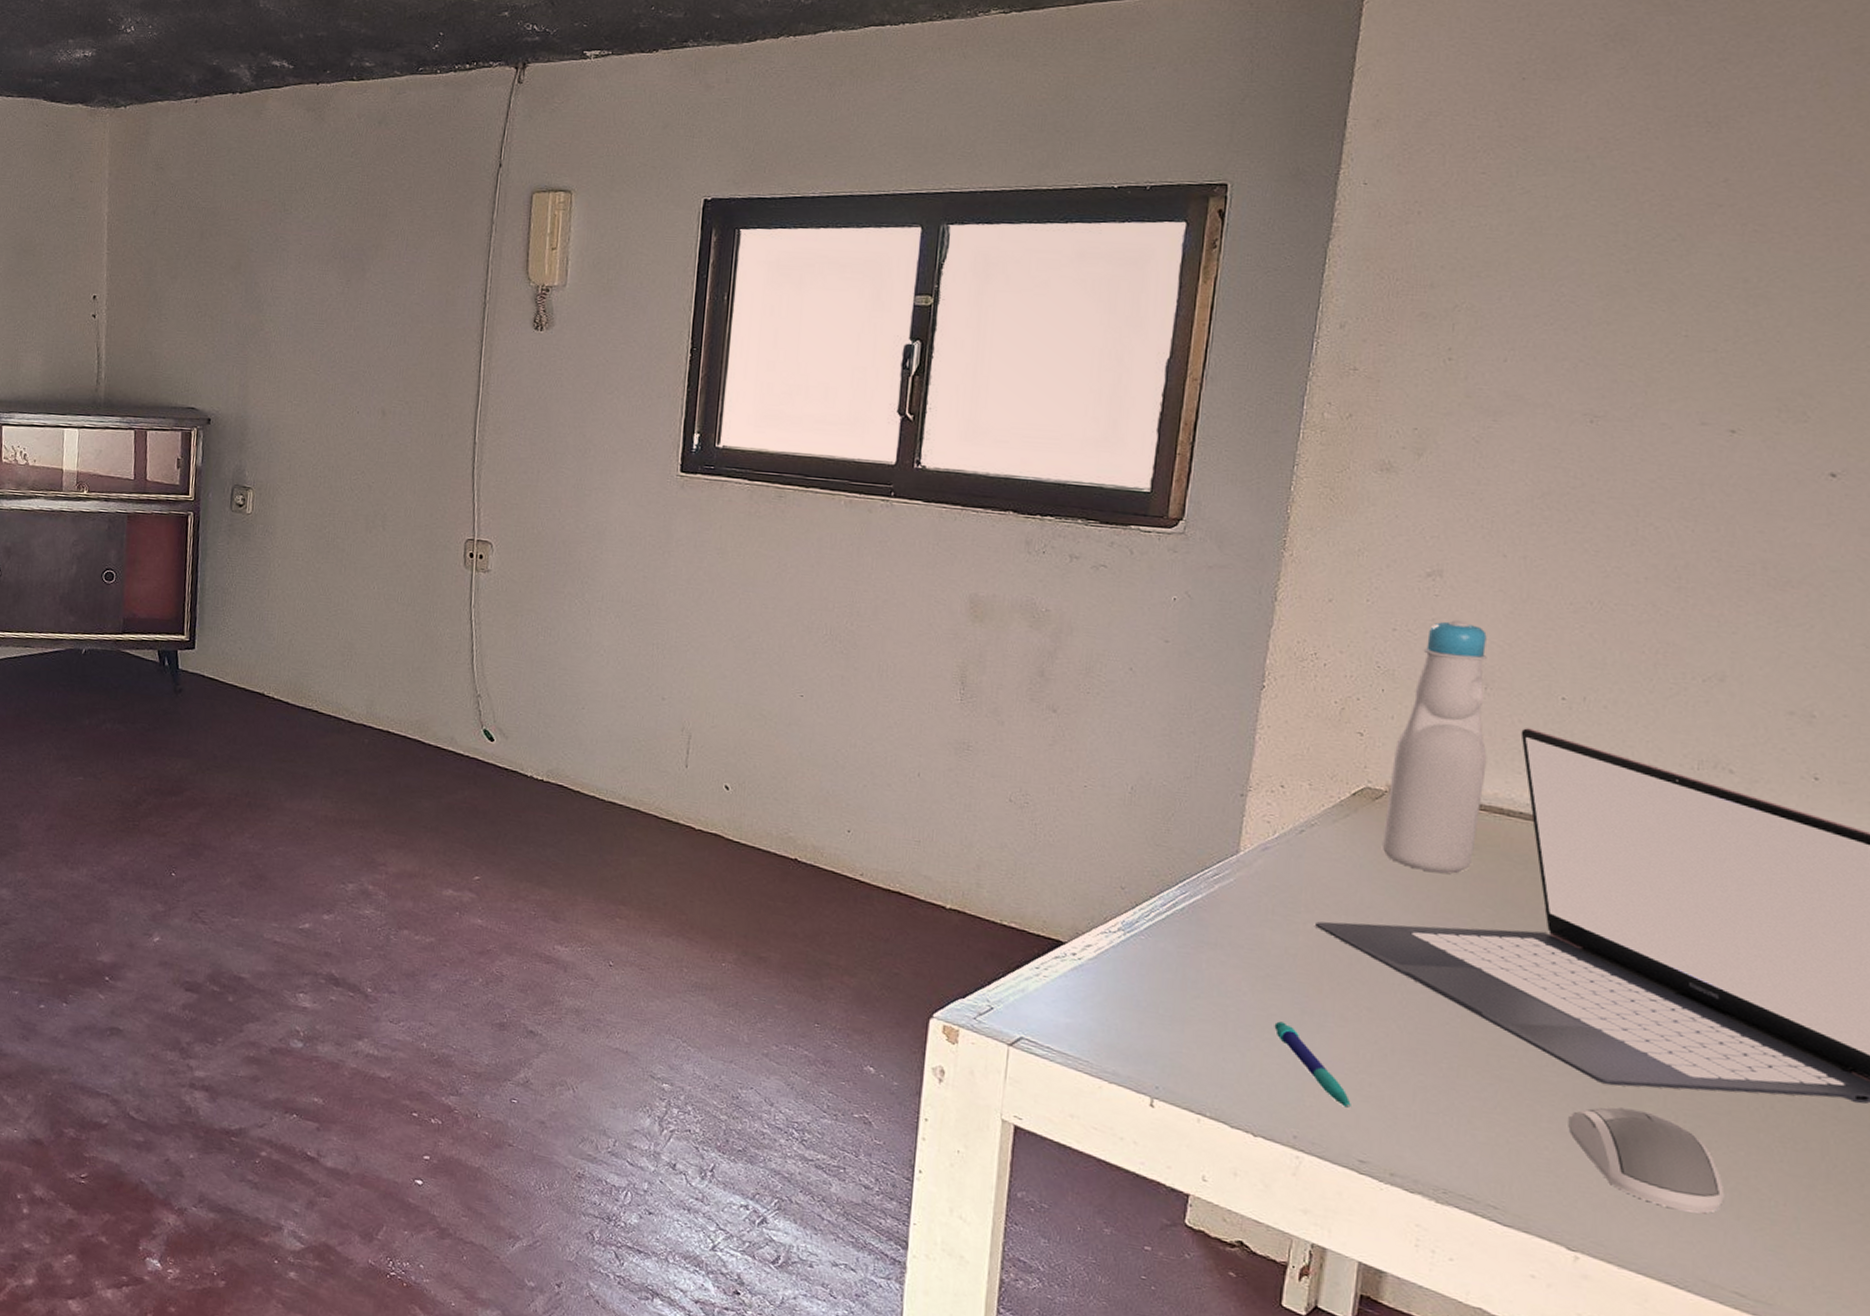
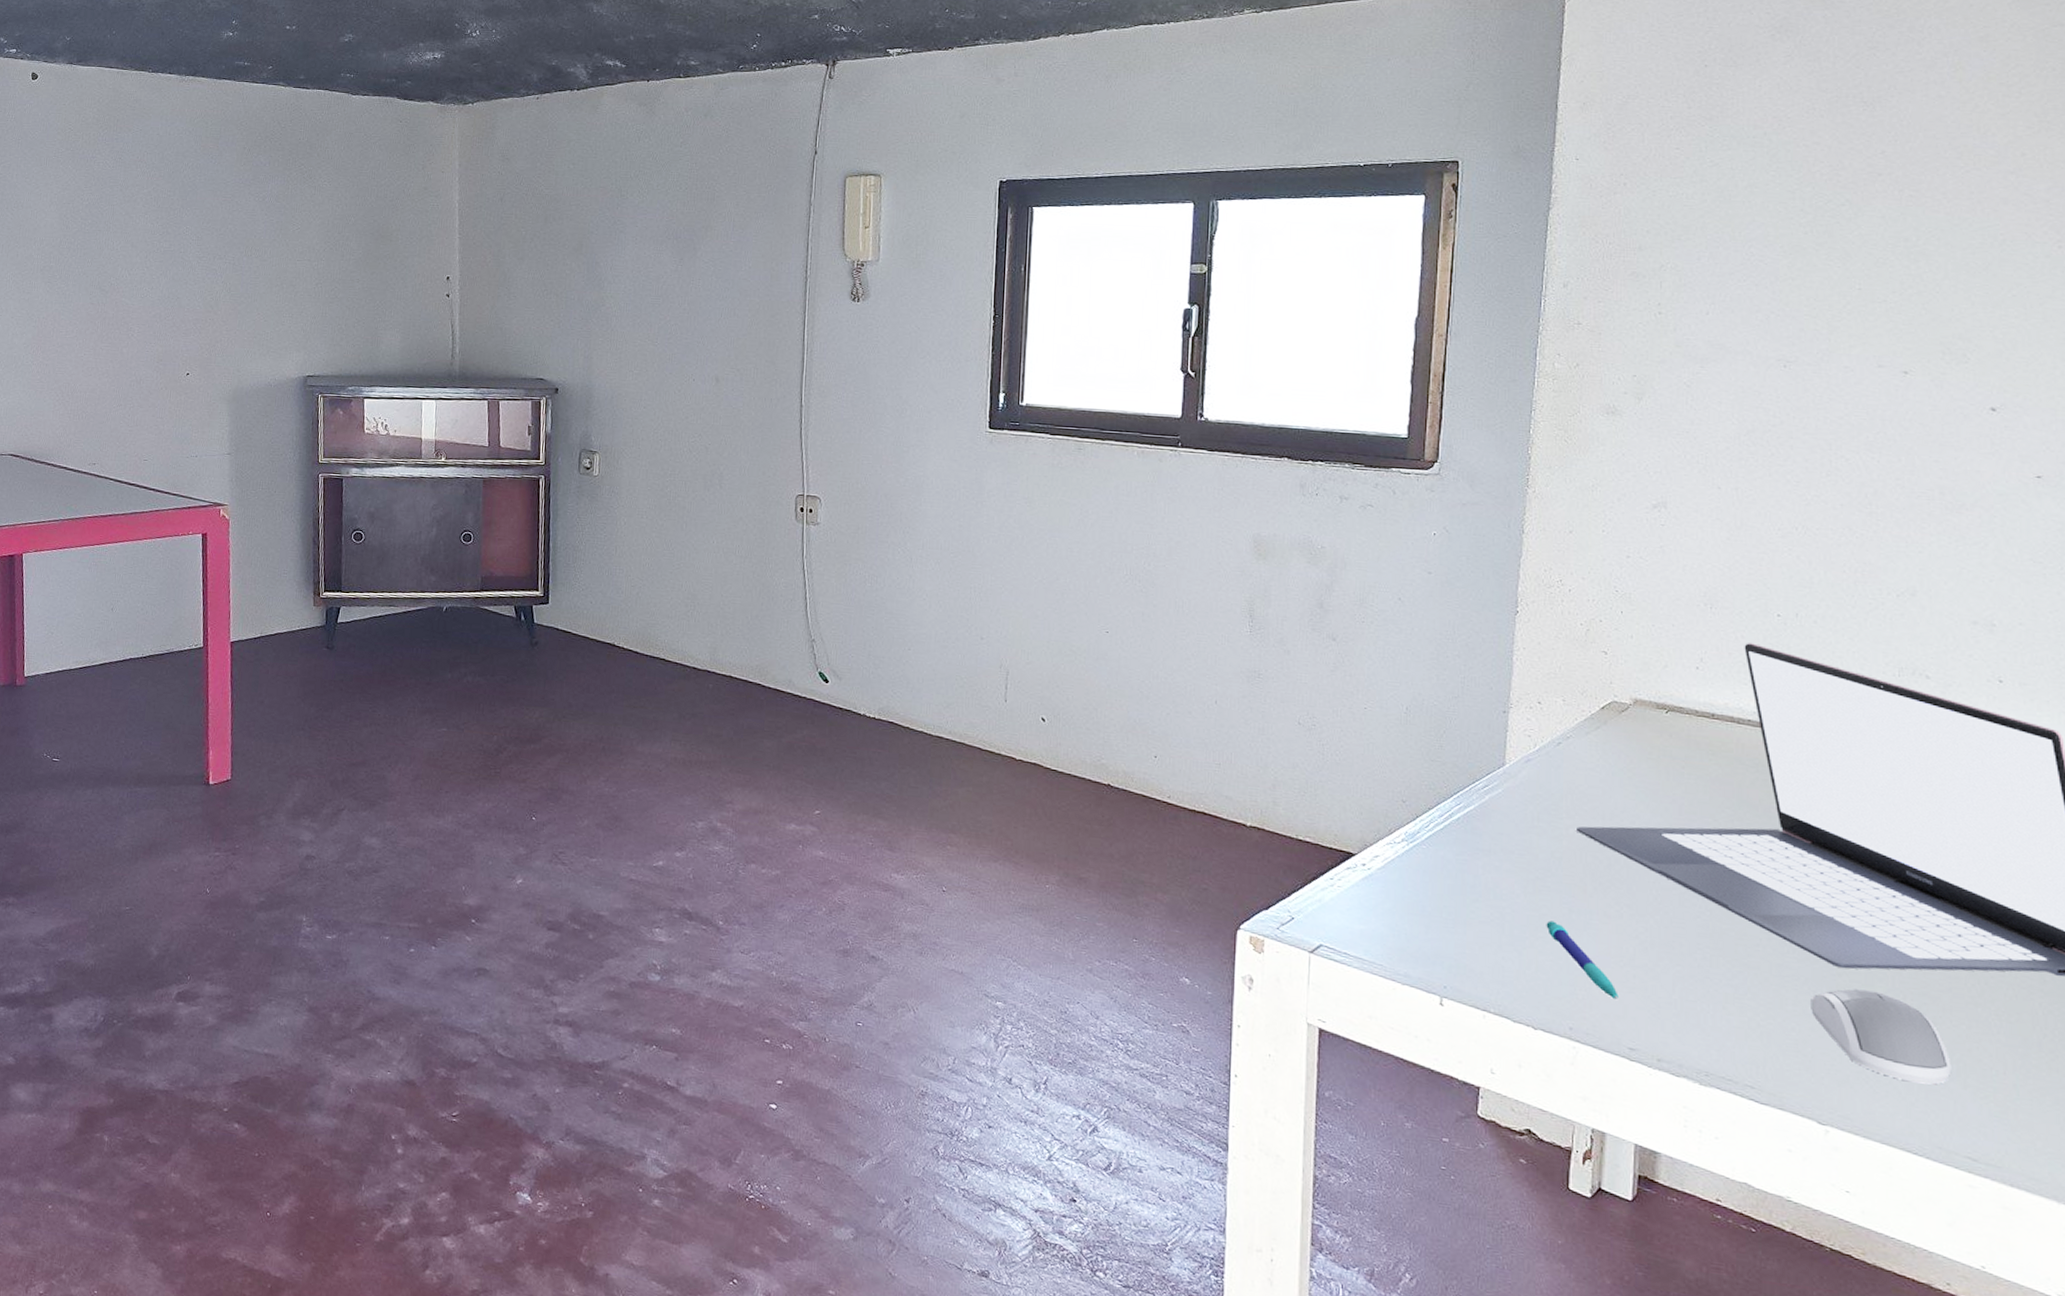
bottle: present [1381,619,1487,874] -> none [1630,546,1716,778]

